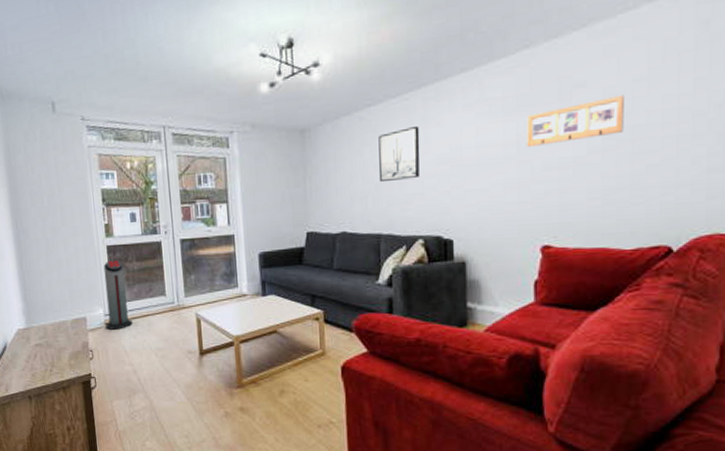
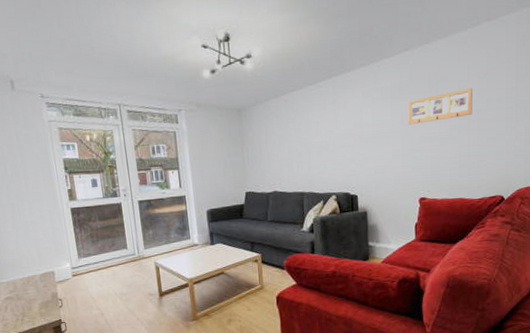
air purifier: present [103,260,133,330] -> none [68,220,98,281]
wall art: present [378,127,420,183] -> none [300,108,332,152]

